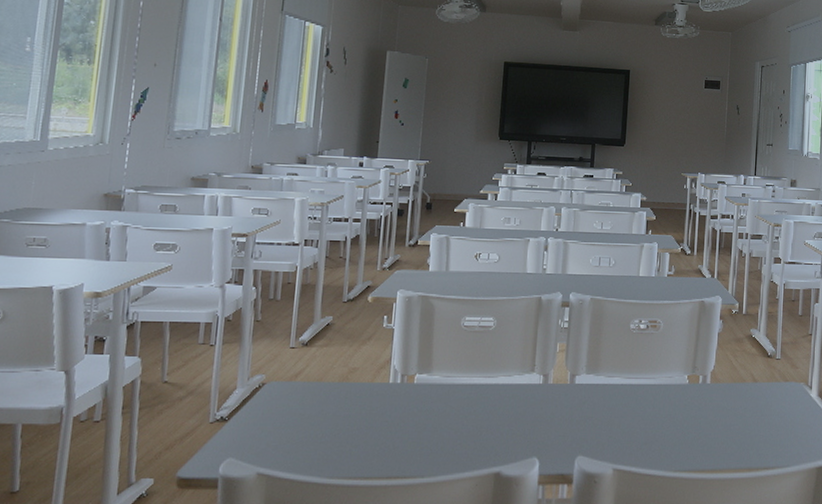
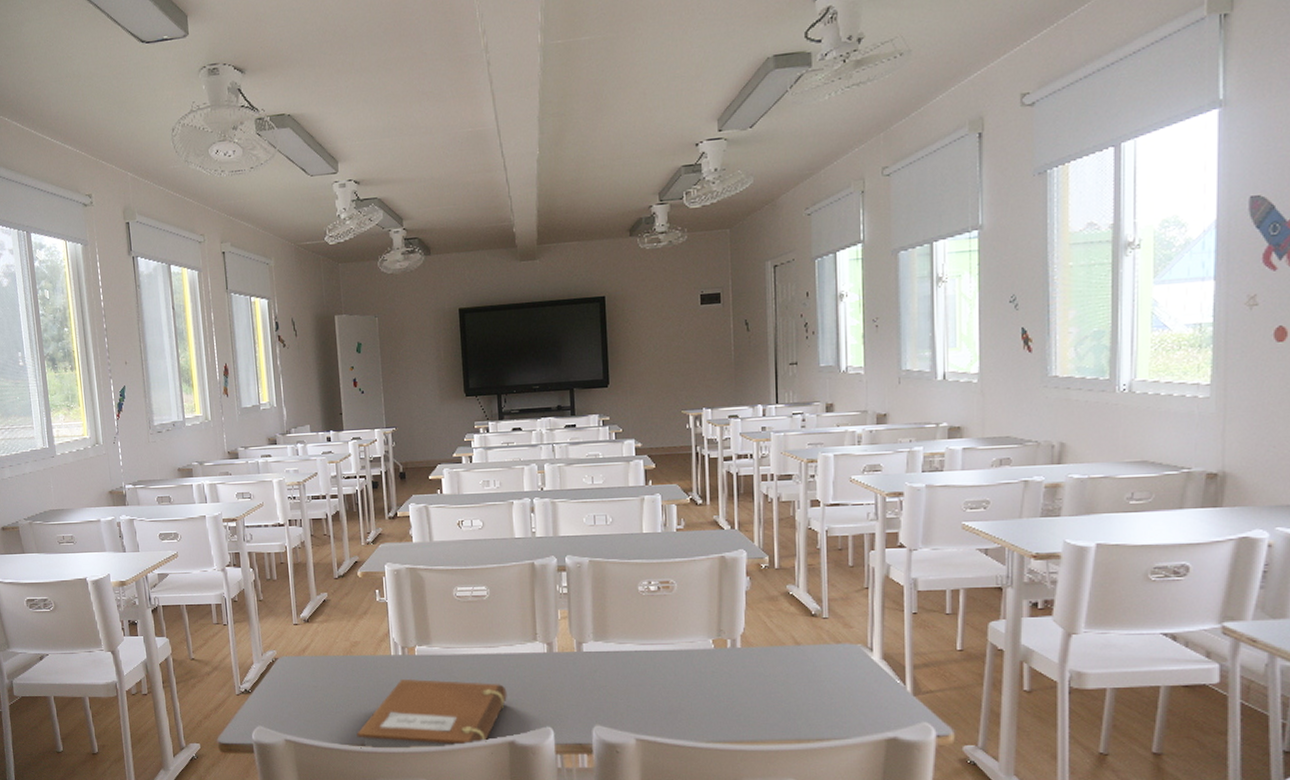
notebook: none [339,407,500,482] -> present [357,678,507,749]

